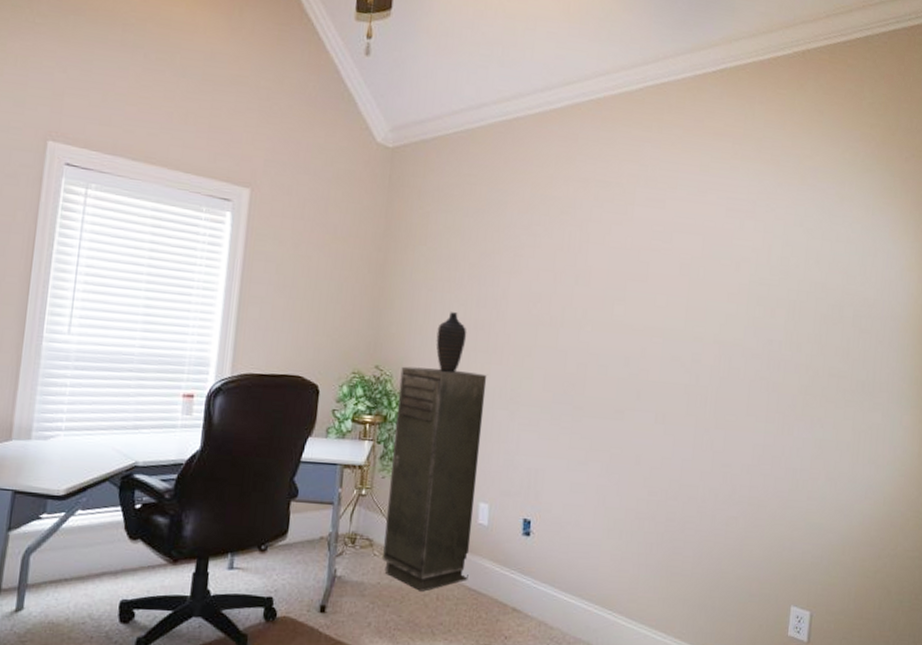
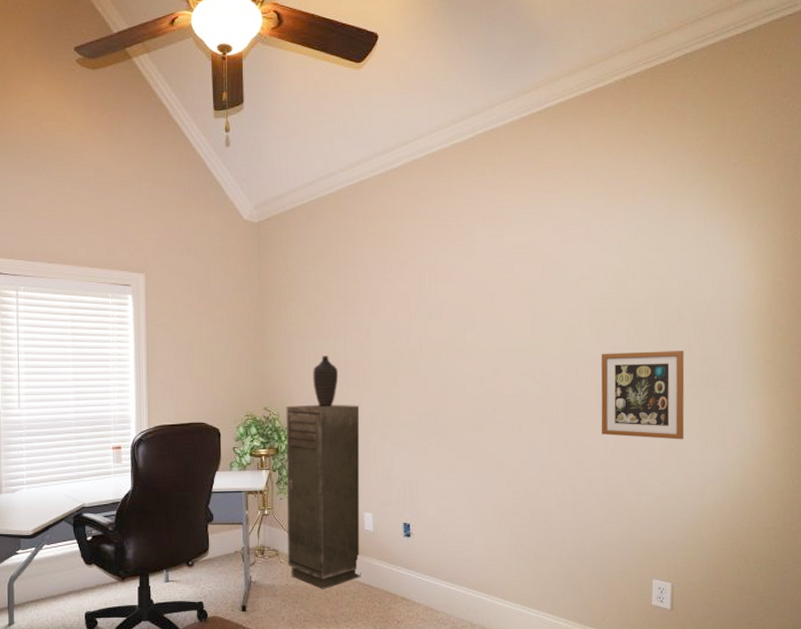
picture frame: none [750,344,842,450] -> present [601,350,685,440]

